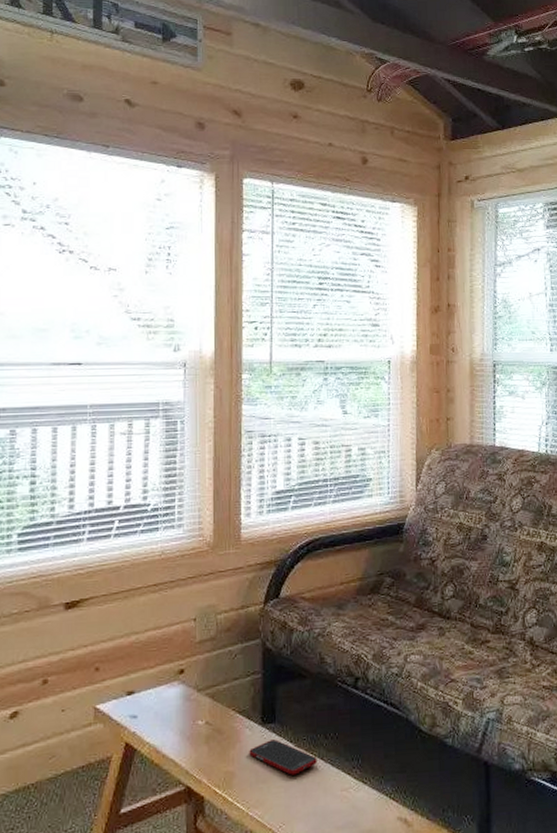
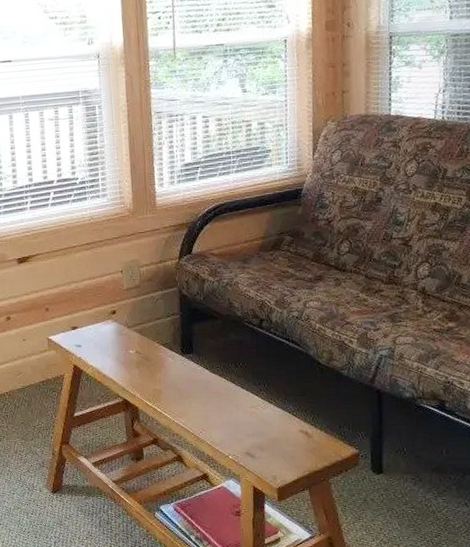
cell phone: present [249,739,317,775] -> none [172,366,230,394]

